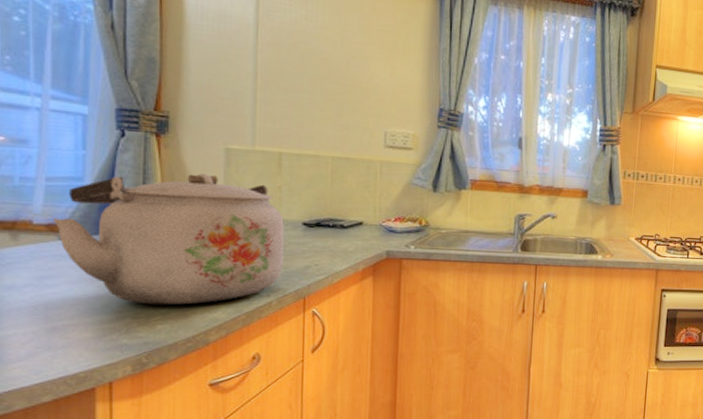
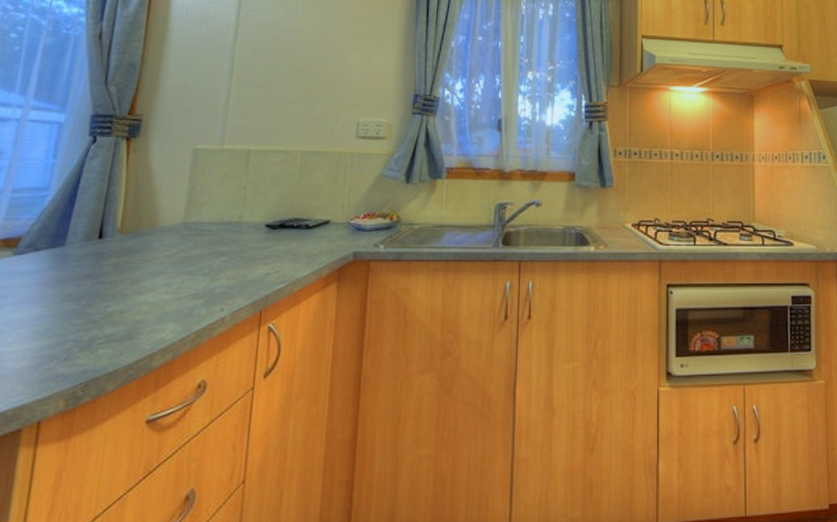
kettle: present [52,173,284,305] -> none [10,176,247,326]

